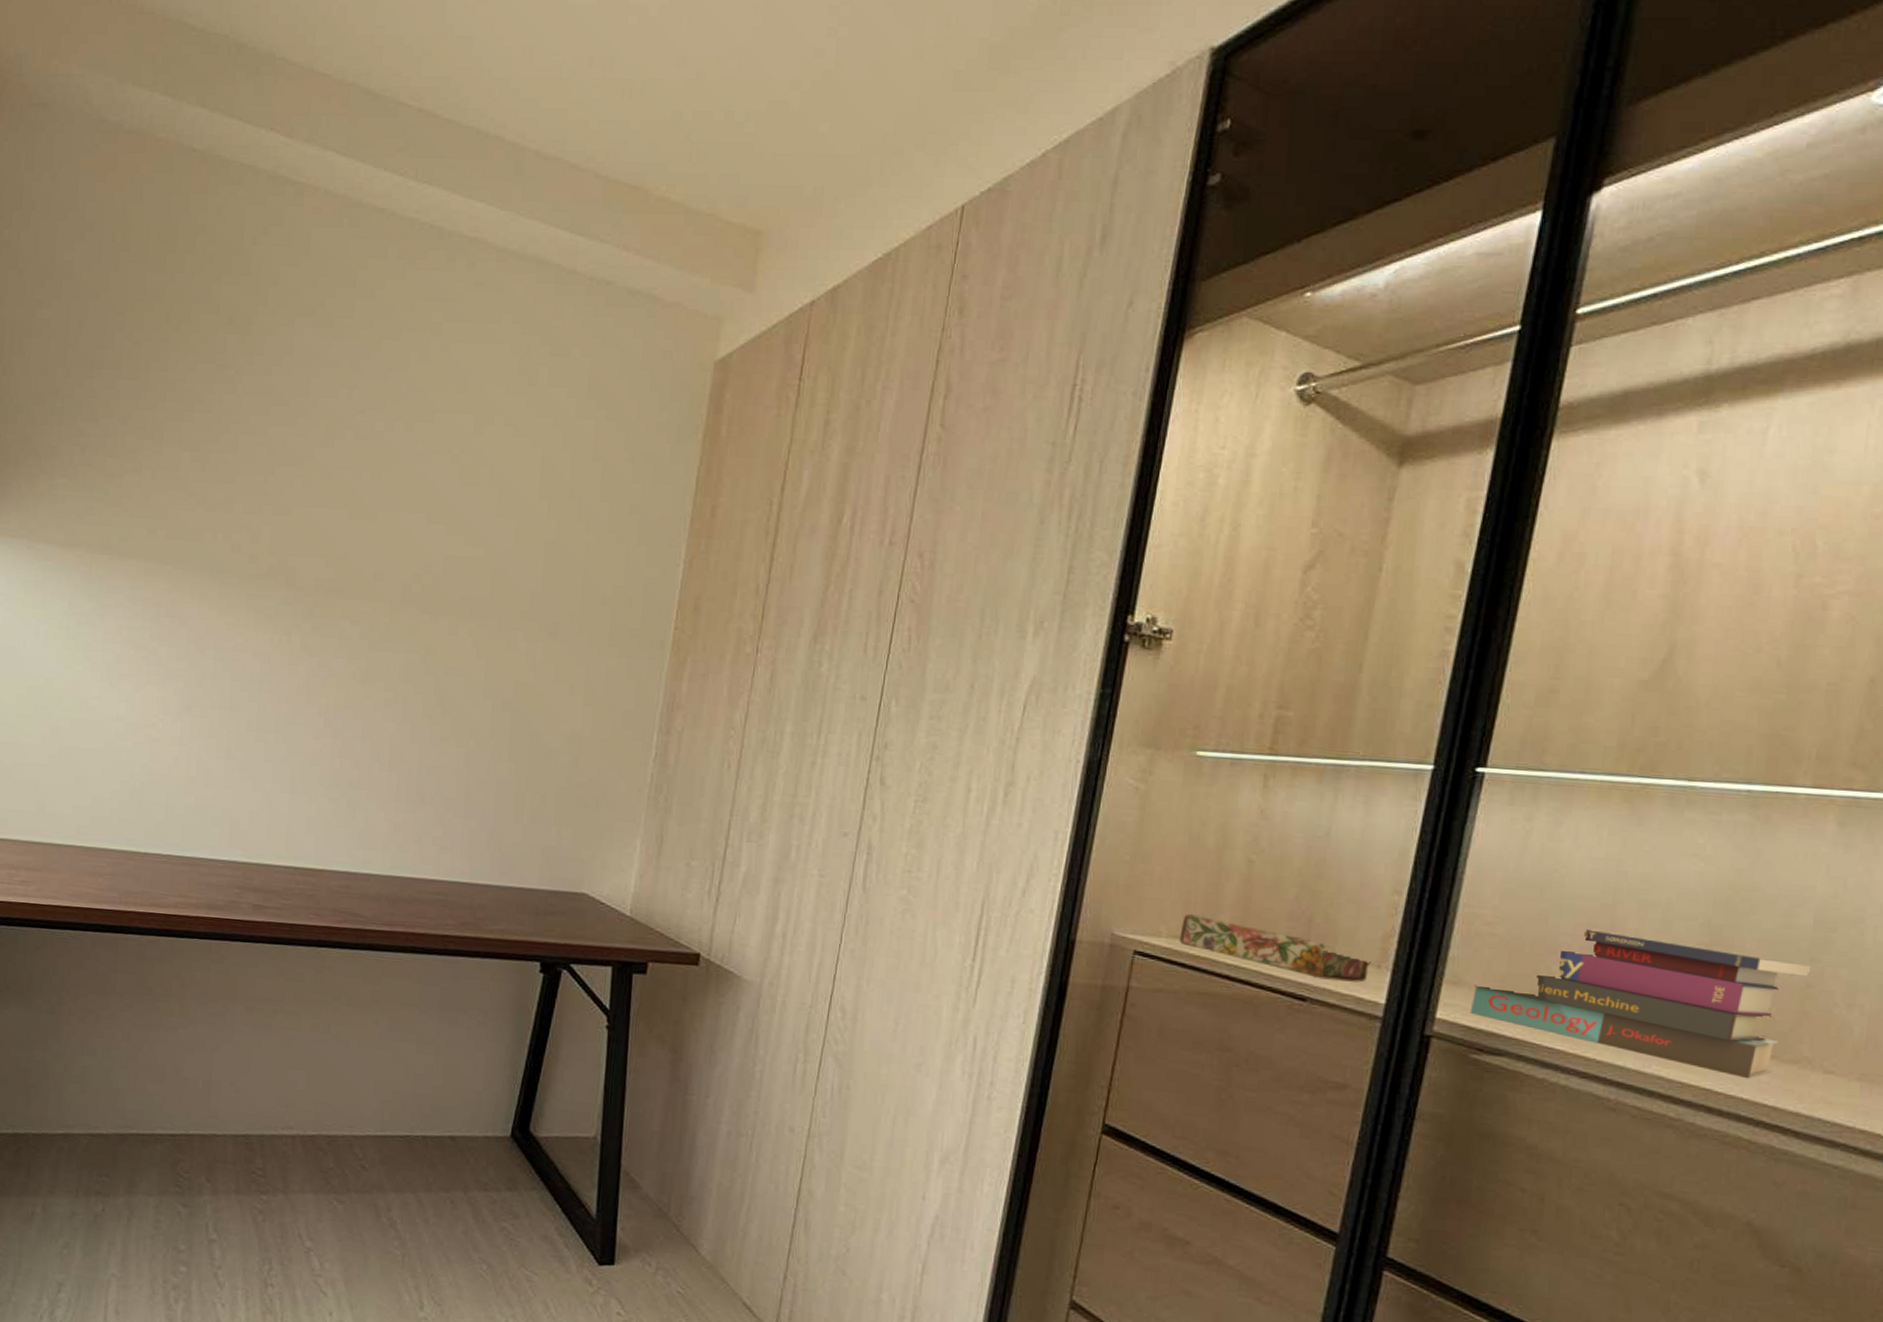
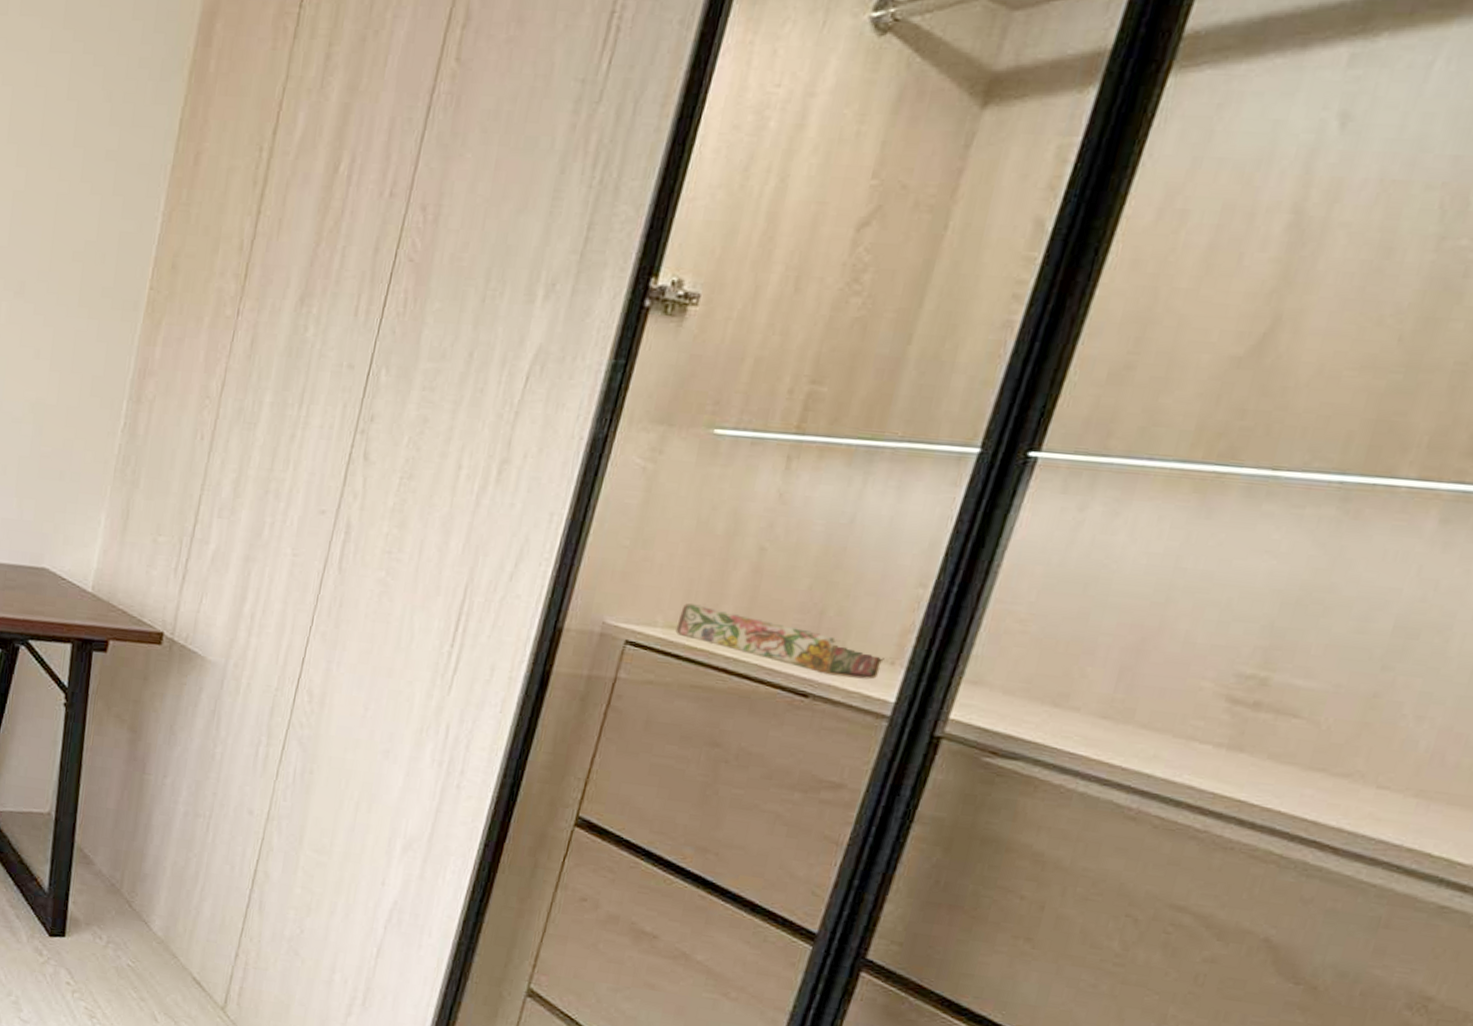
books: present [1469,928,1811,1079] -> none [987,629,1381,792]

